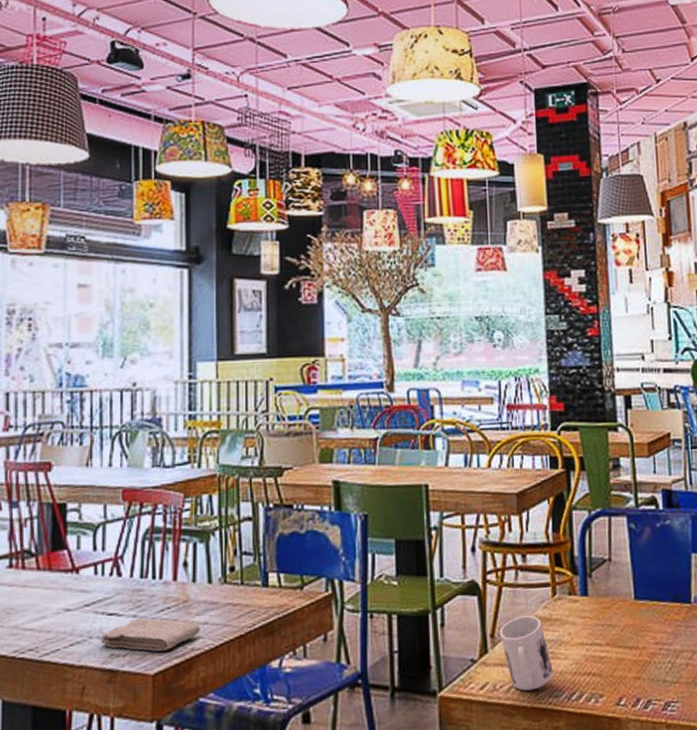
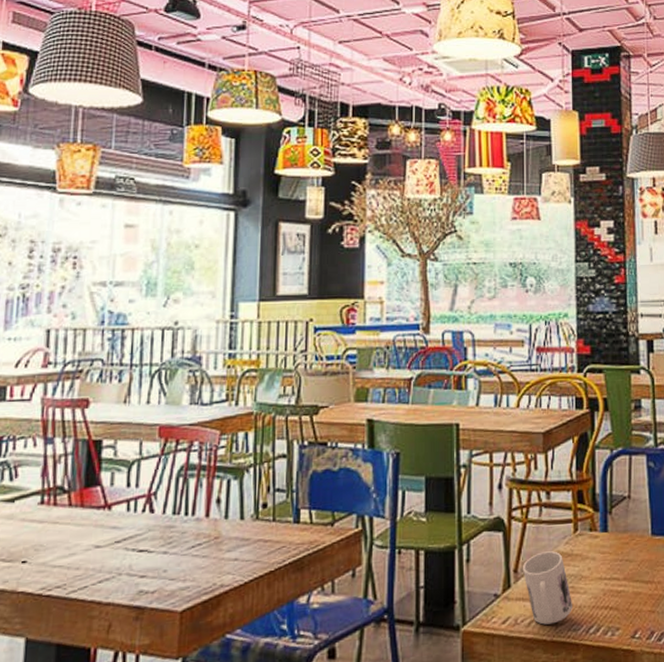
washcloth: present [100,617,201,652] -> none [129,554,231,588]

